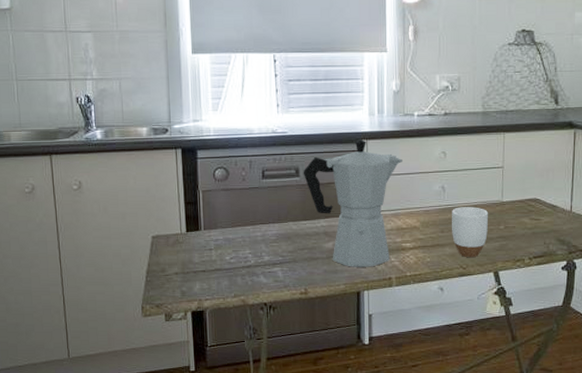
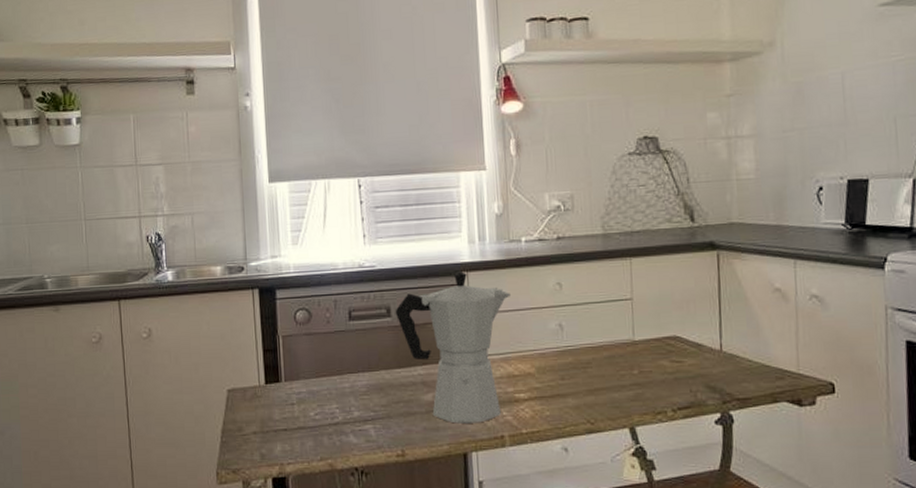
mug: present [452,207,489,258] -> none [573,347,619,411]

